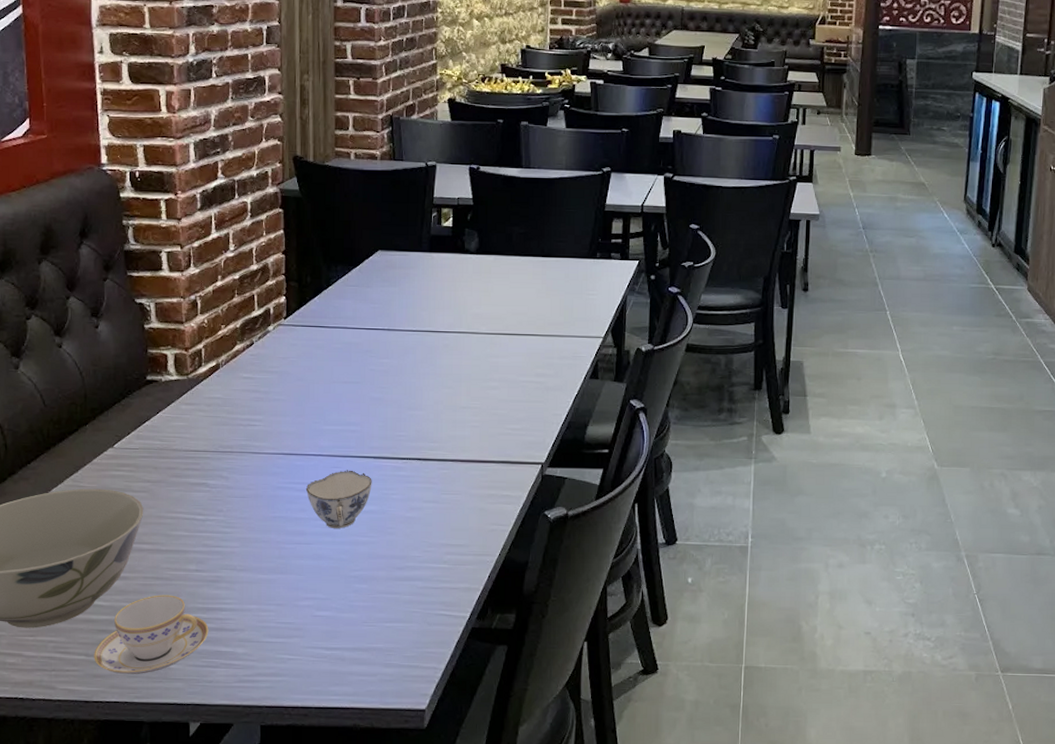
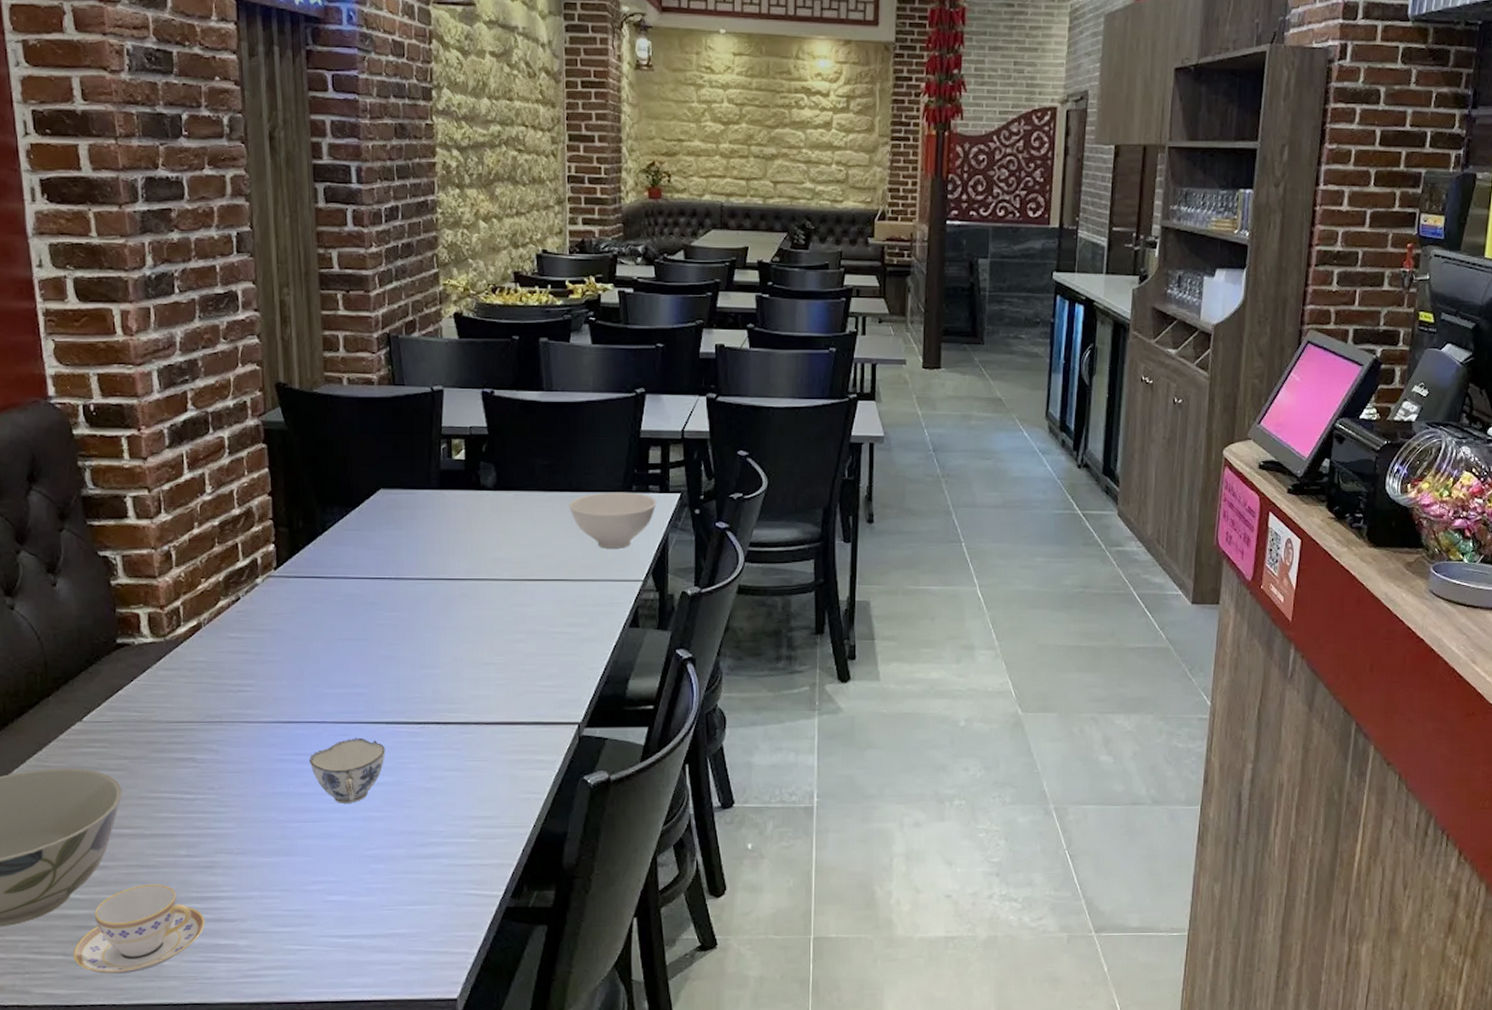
bowl: none [541,258,618,308] -> present [569,492,657,548]

